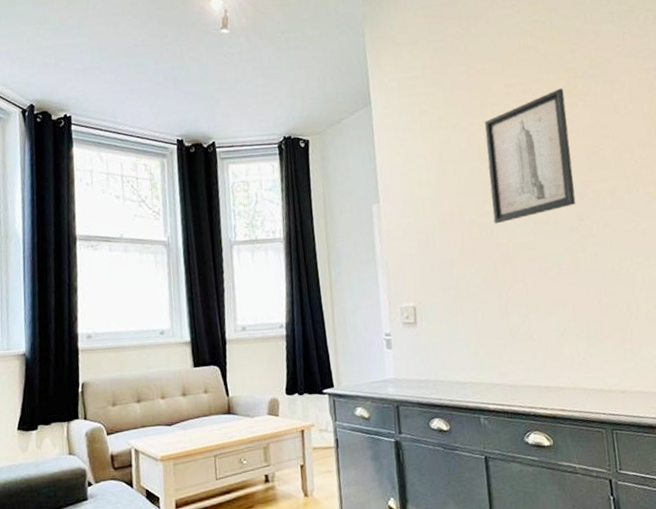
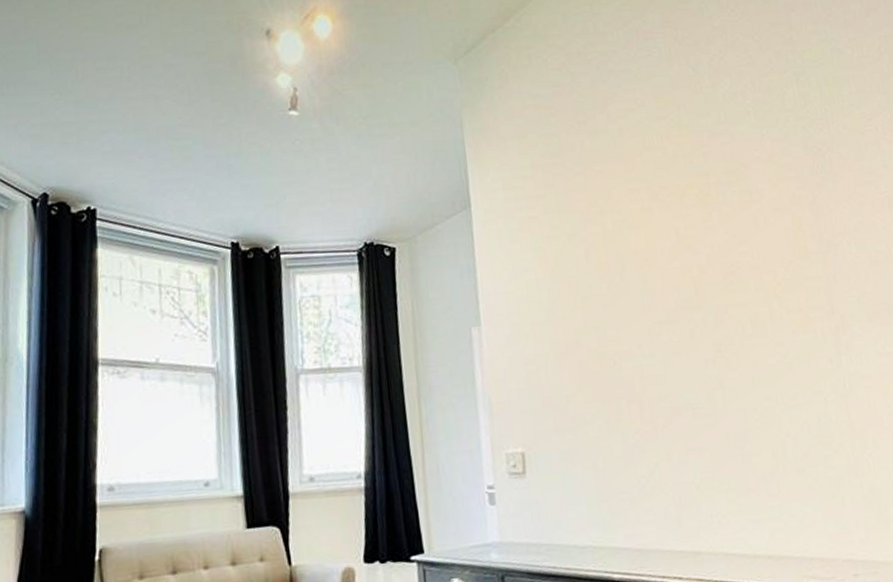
wall art: present [484,88,576,224] -> none [604,196,712,354]

